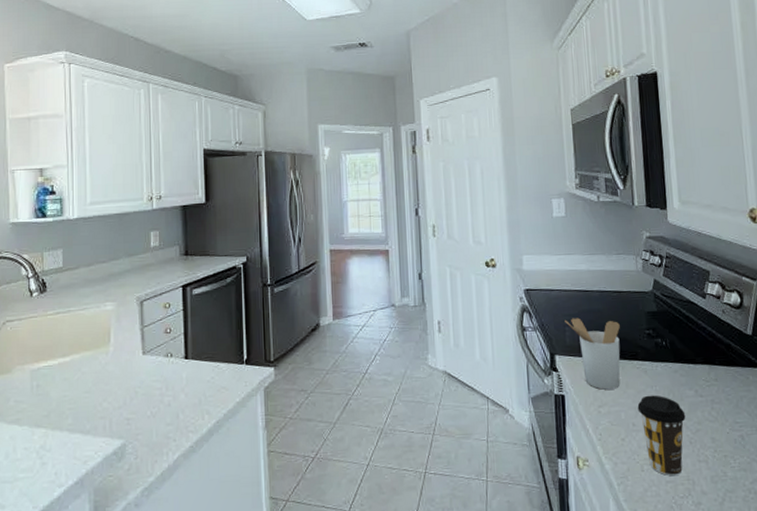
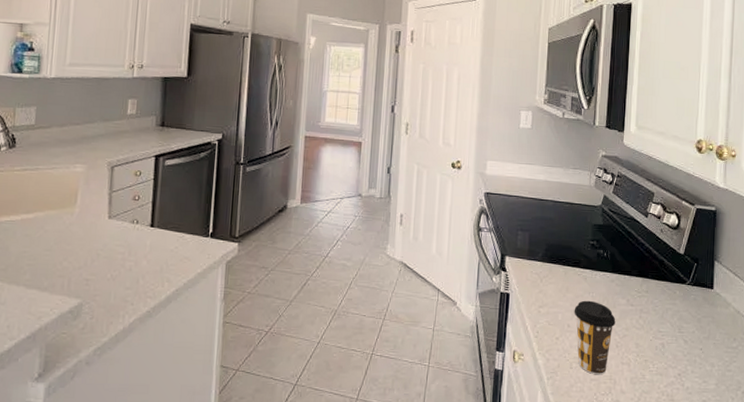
utensil holder: present [565,318,621,390] -> none [518,223,568,292]

